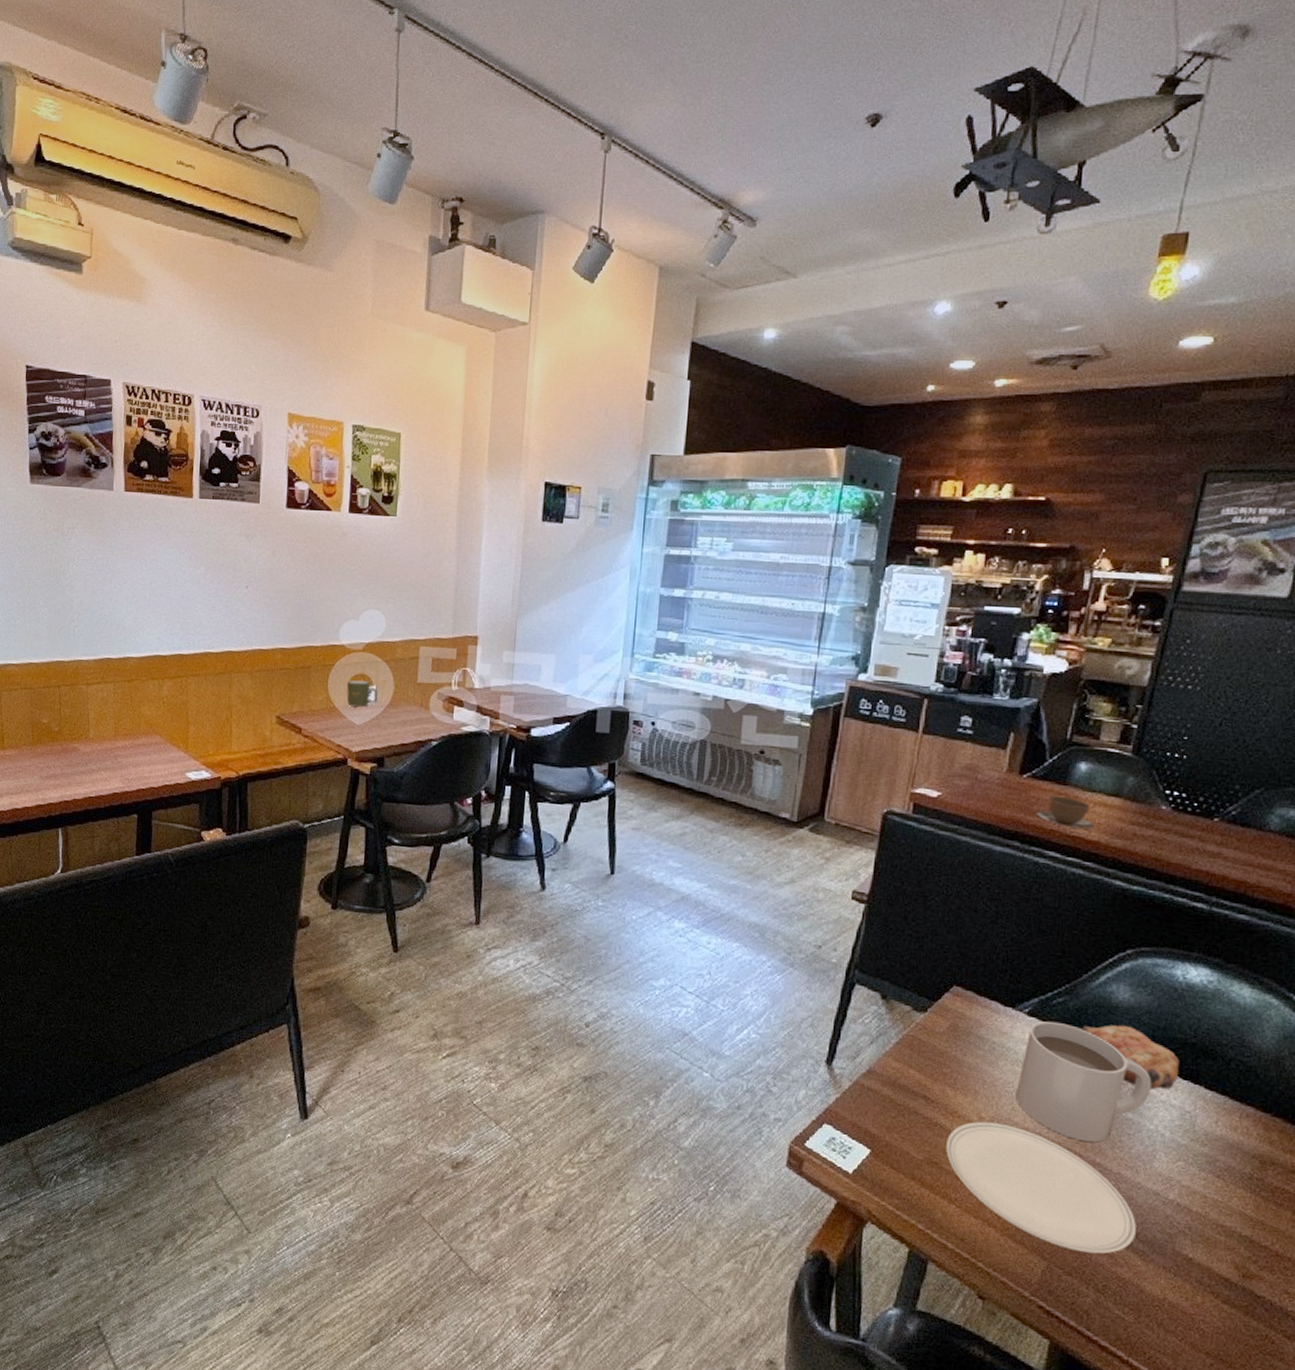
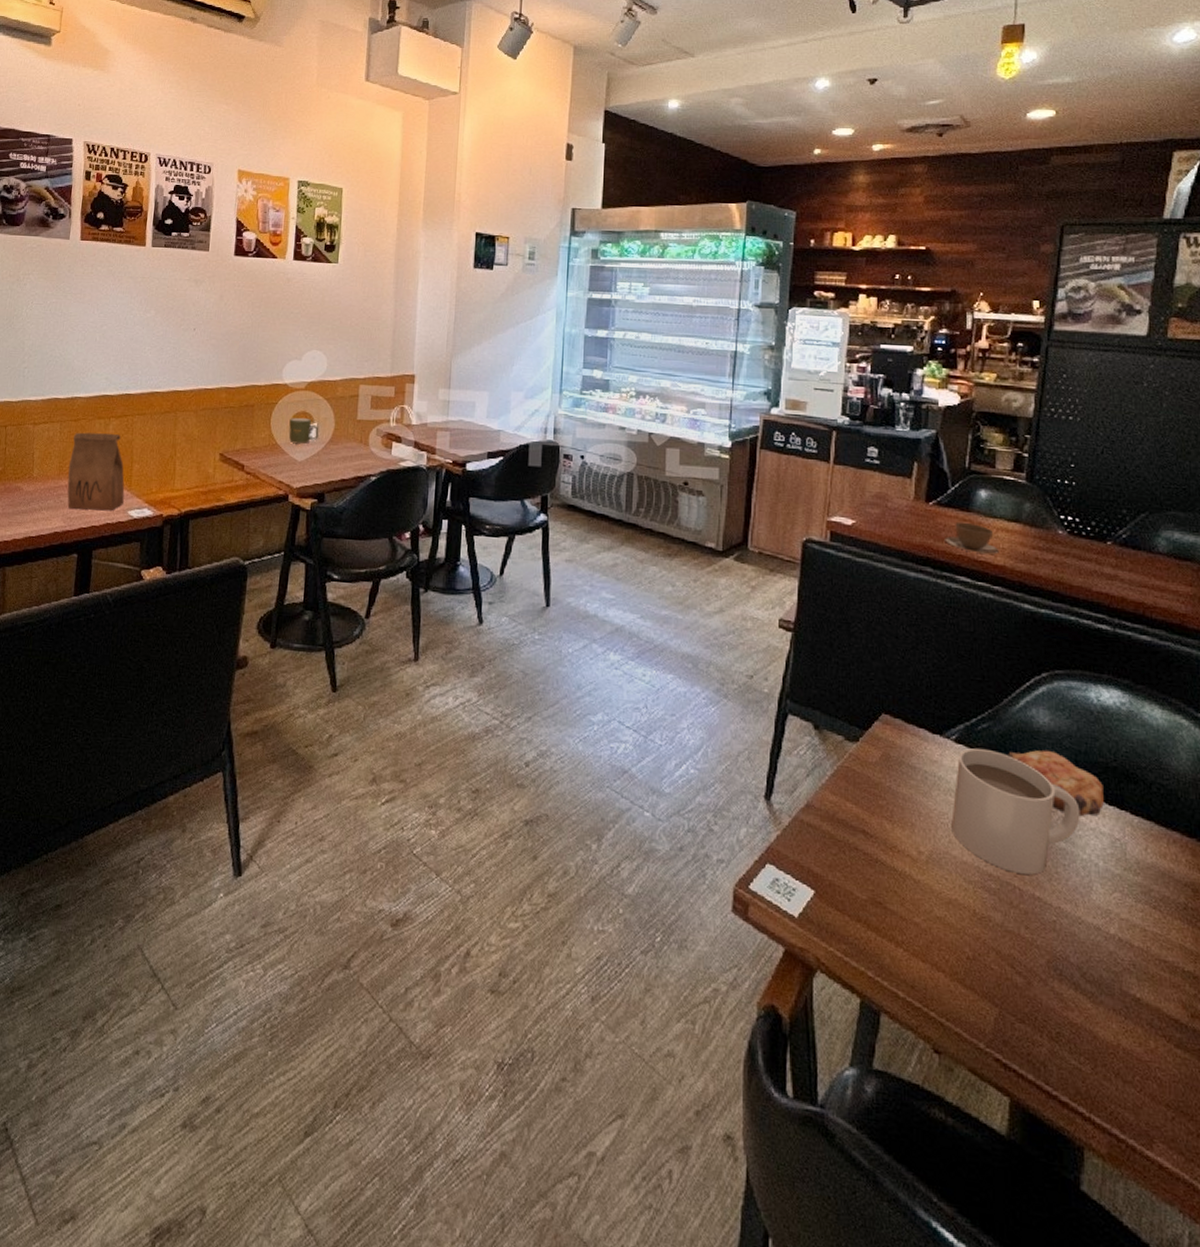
paper bag: none [124,693,182,773] -> present [67,432,125,511]
plate: present [946,1121,1136,1255] -> none [889,856,1082,998]

